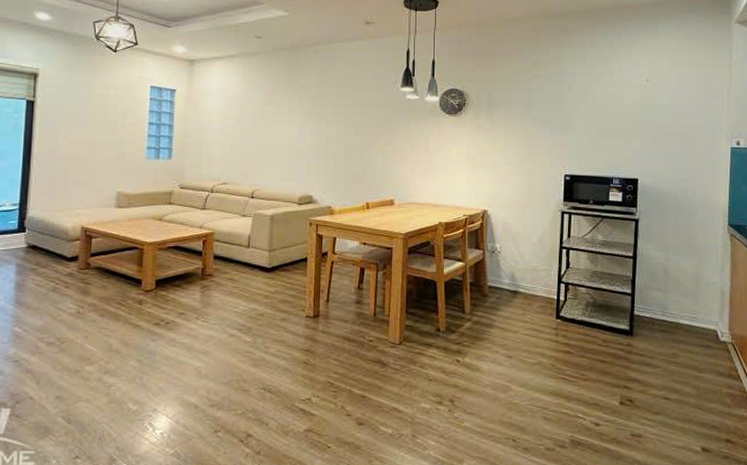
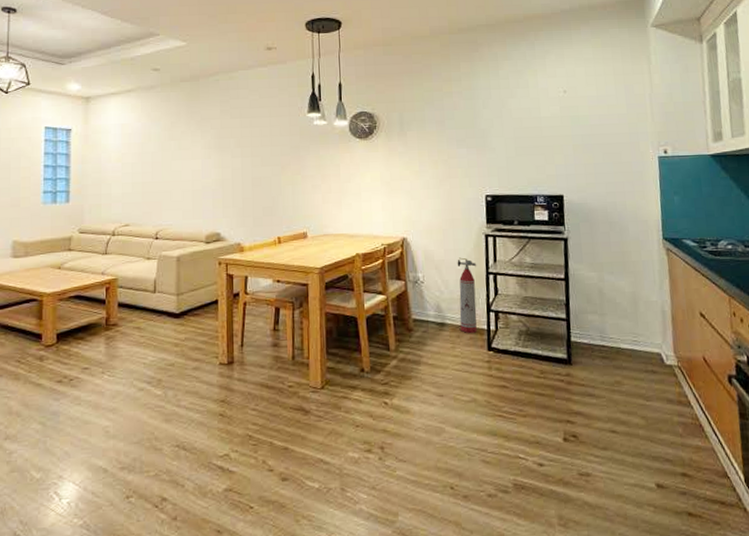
fire extinguisher: none [532,231,552,301] -> present [457,257,477,333]

